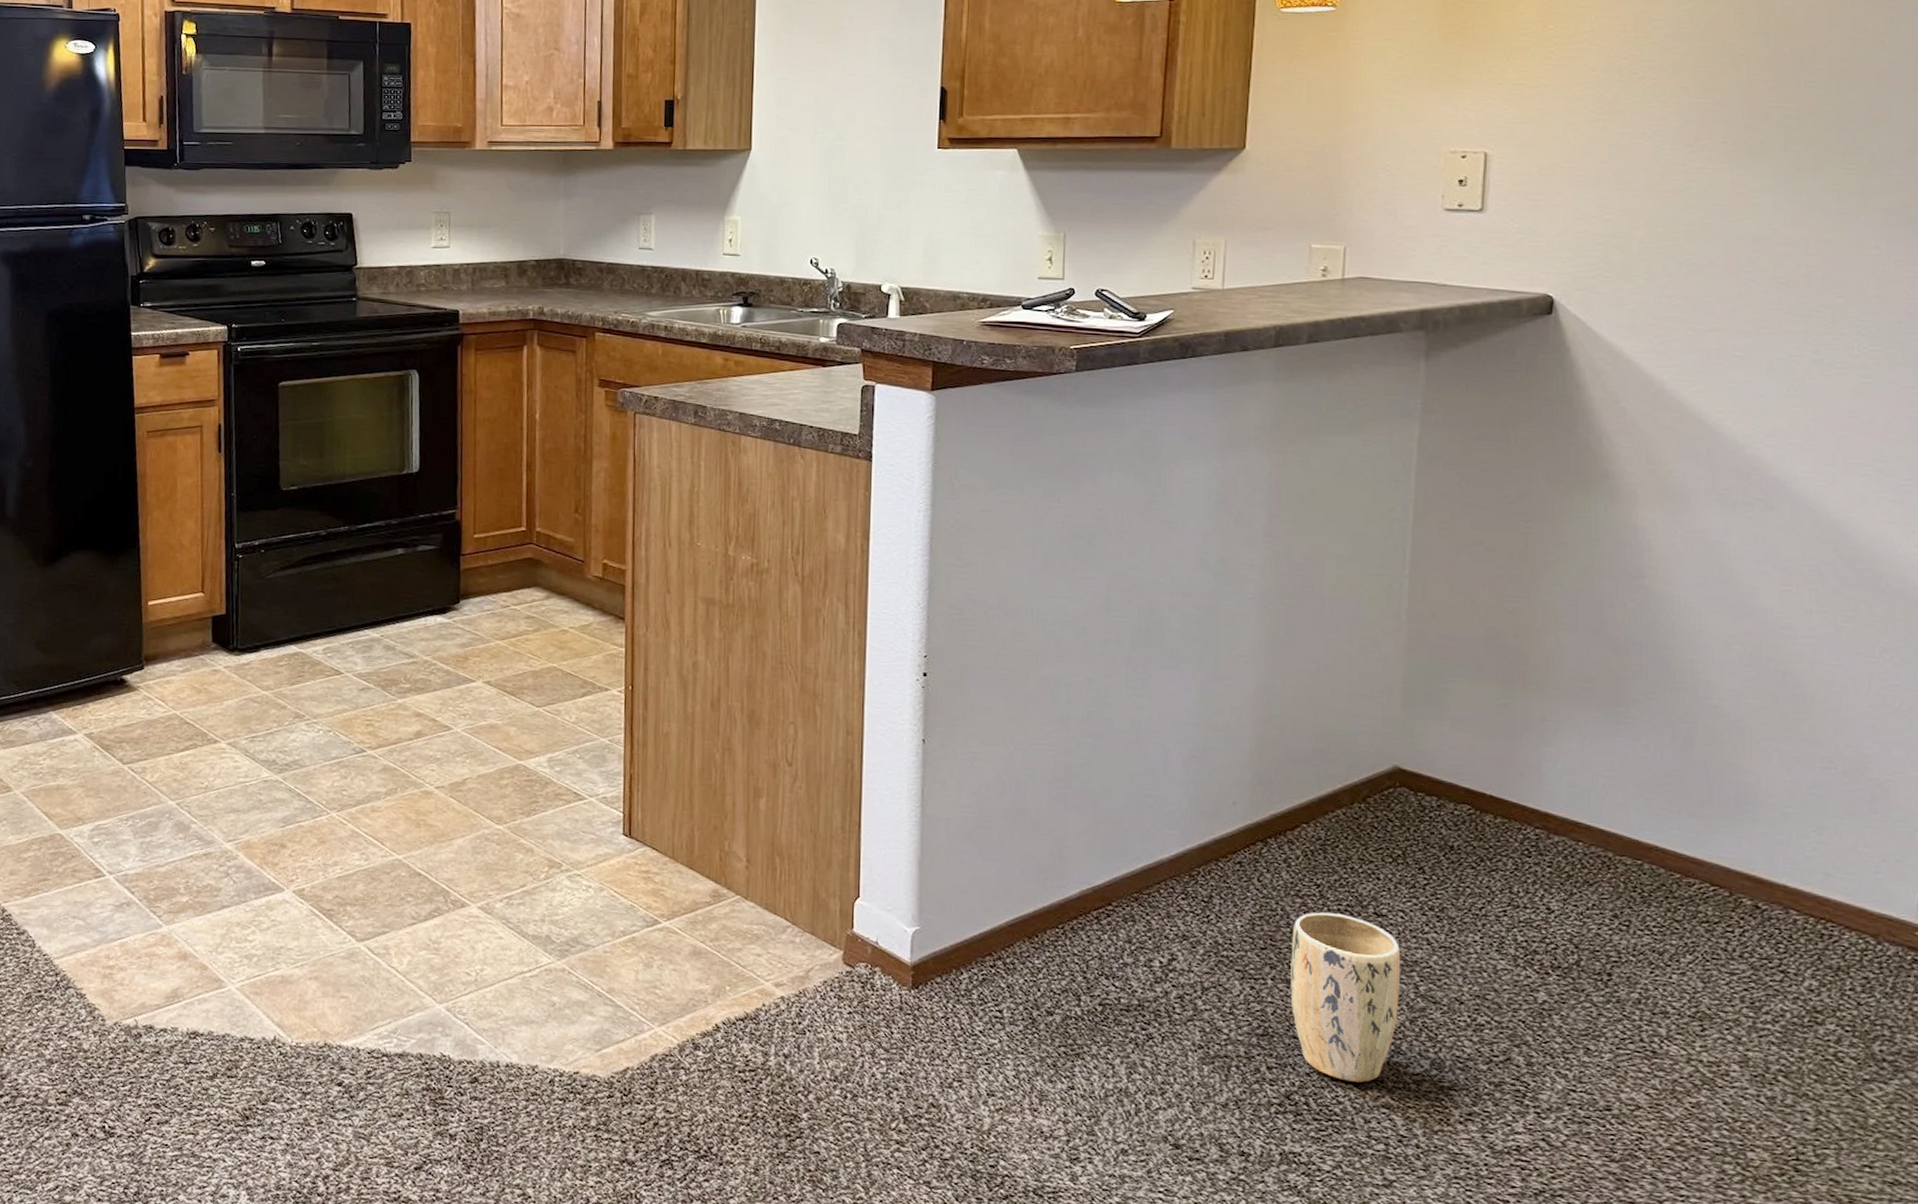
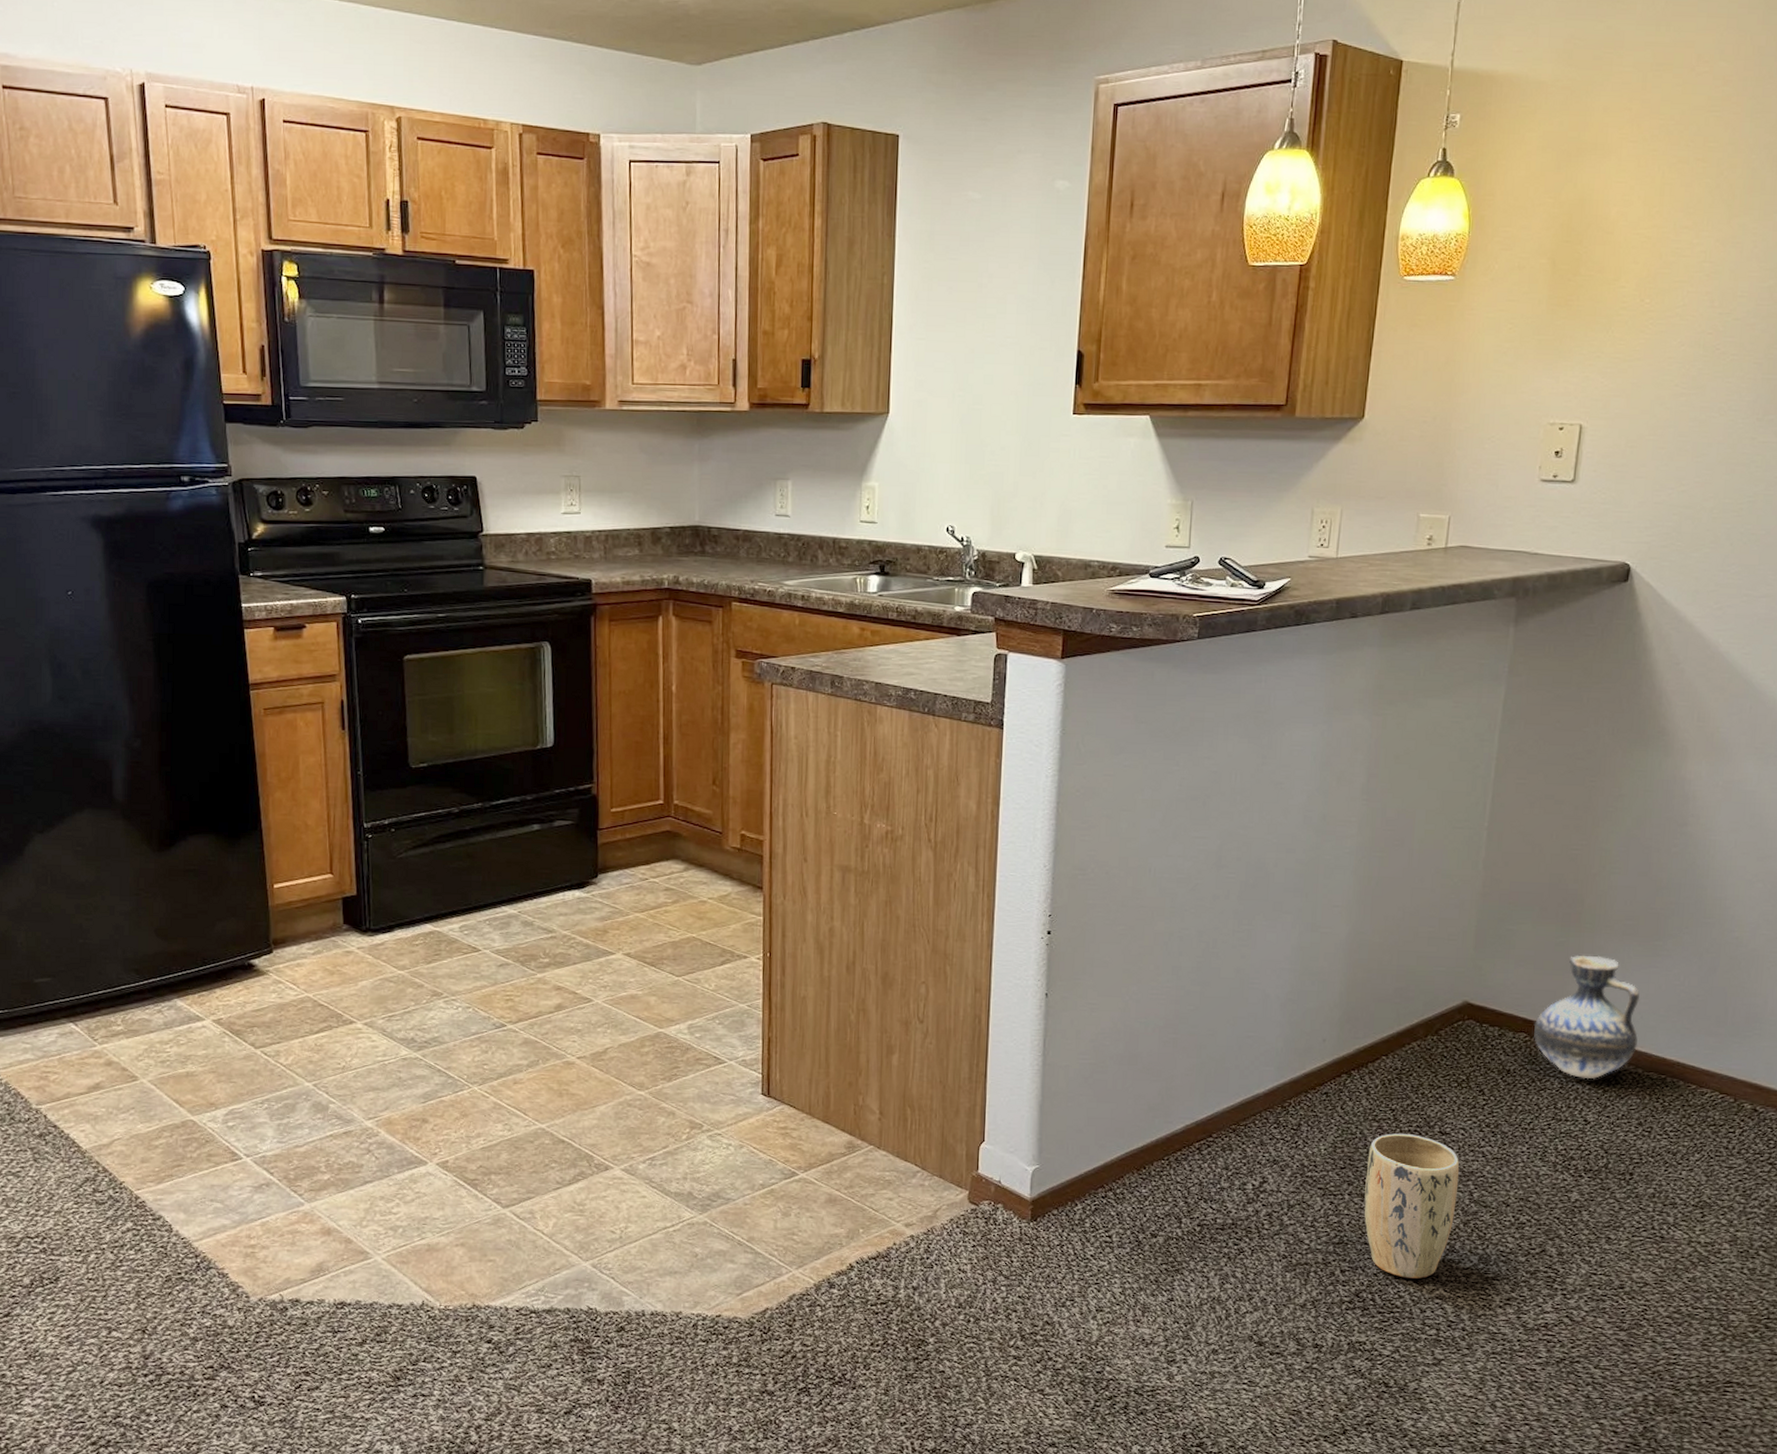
ceramic jug: none [1478,719,1606,862] -> present [1533,955,1640,1080]

